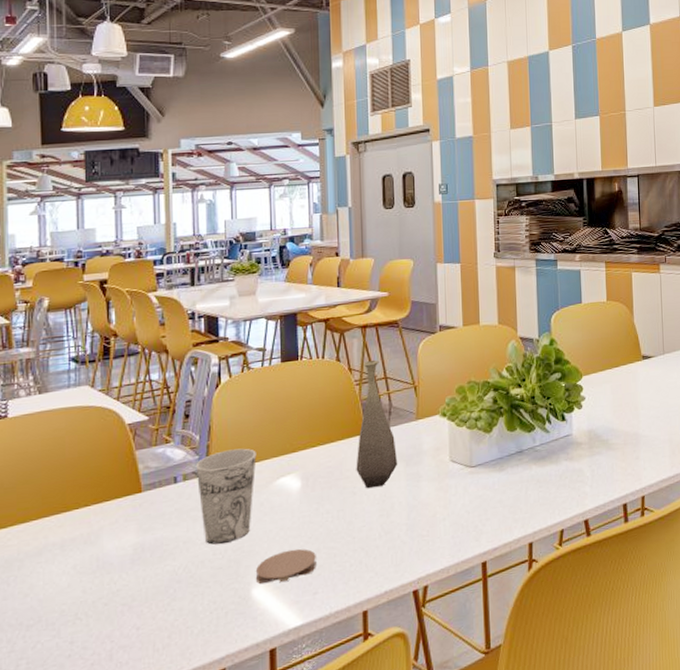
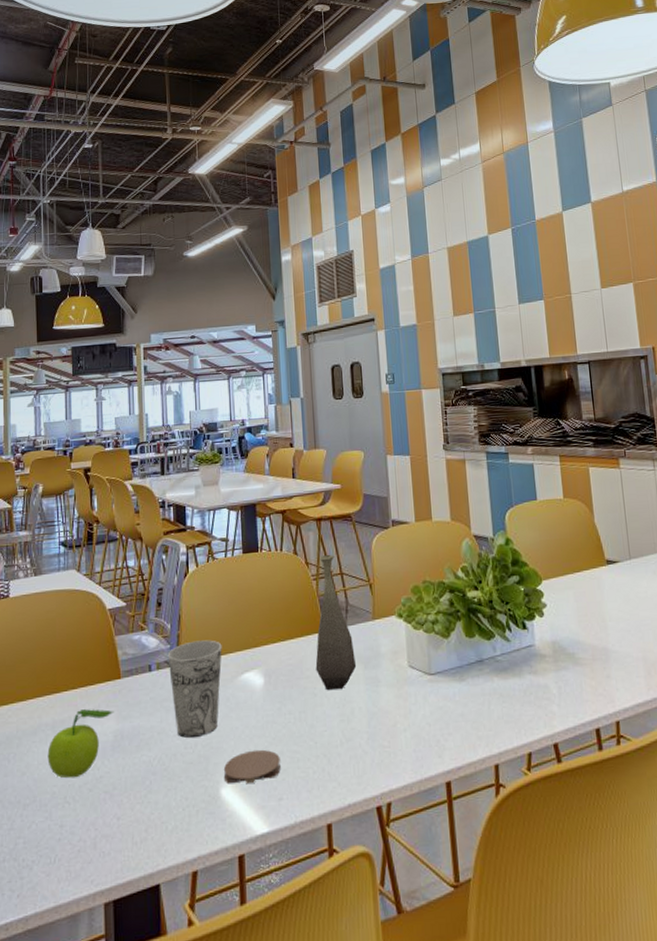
fruit: none [55,524,135,595] -> present [47,709,115,778]

